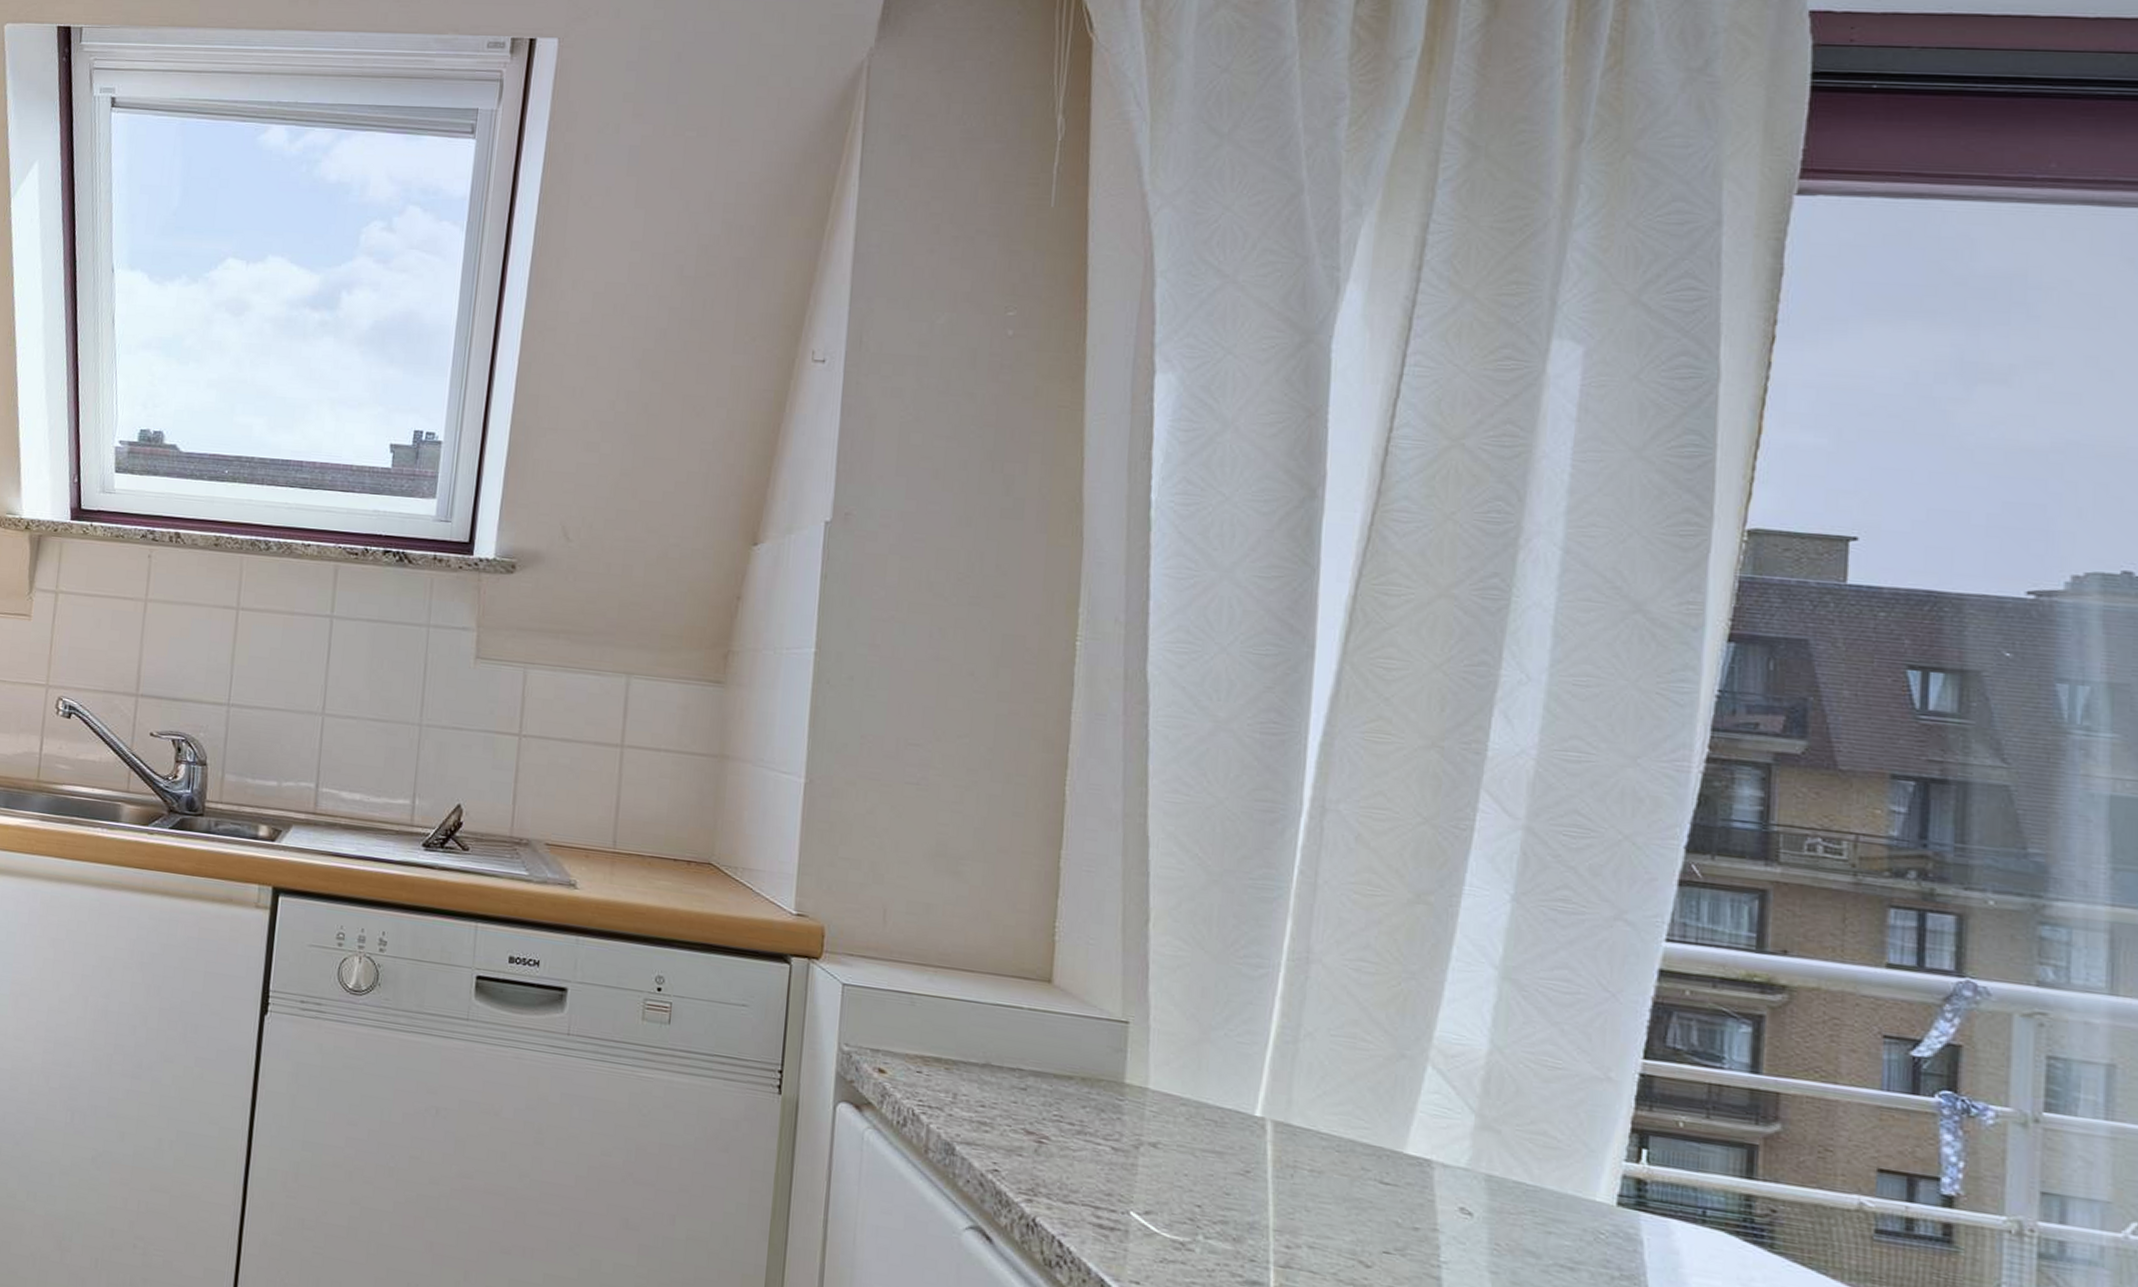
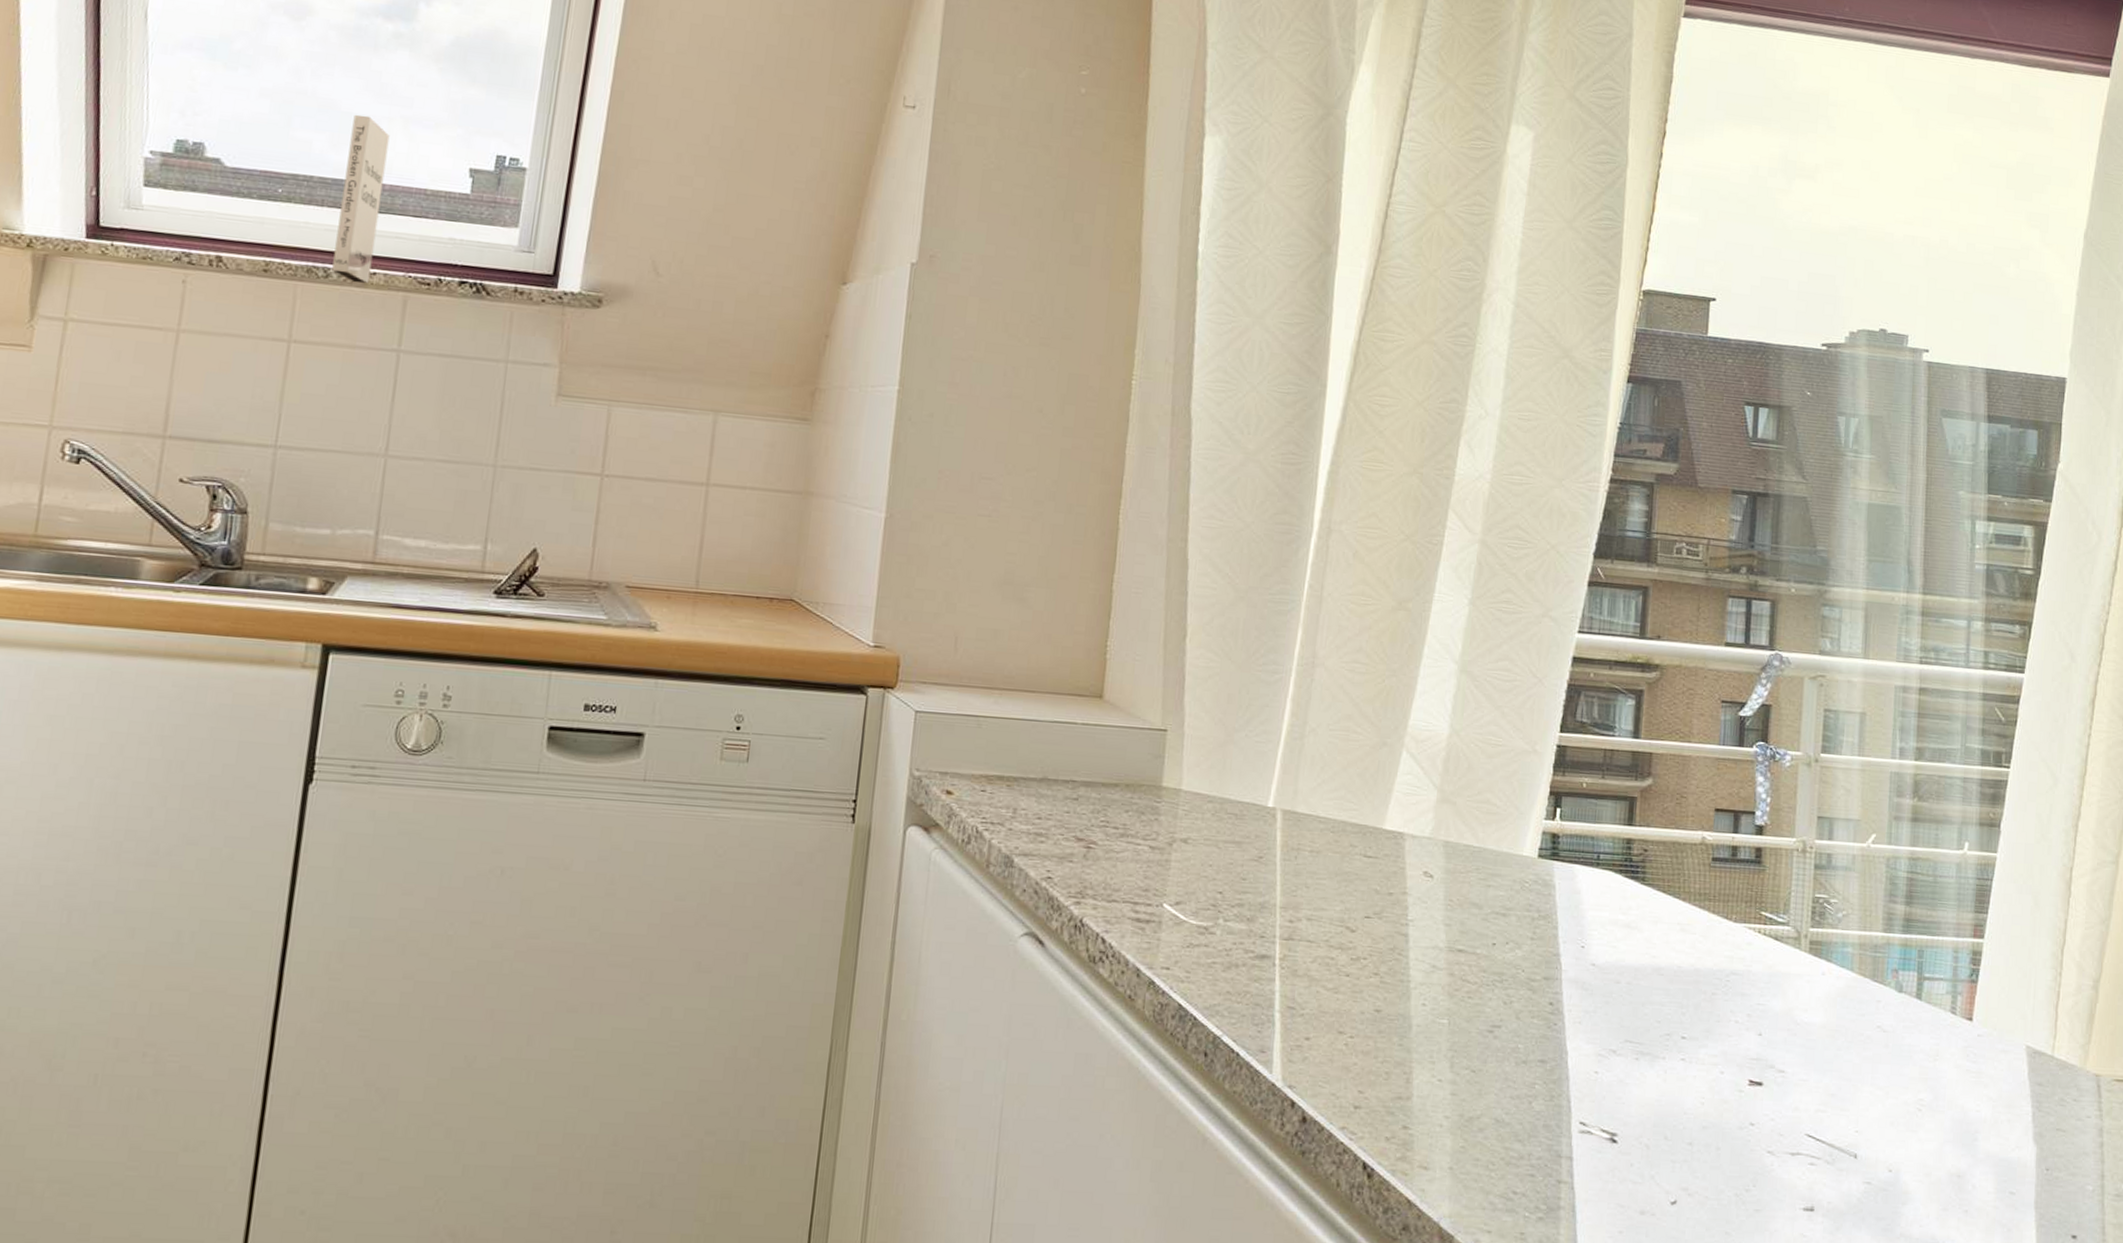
book: none [272,398,319,555] -> present [332,114,390,284]

